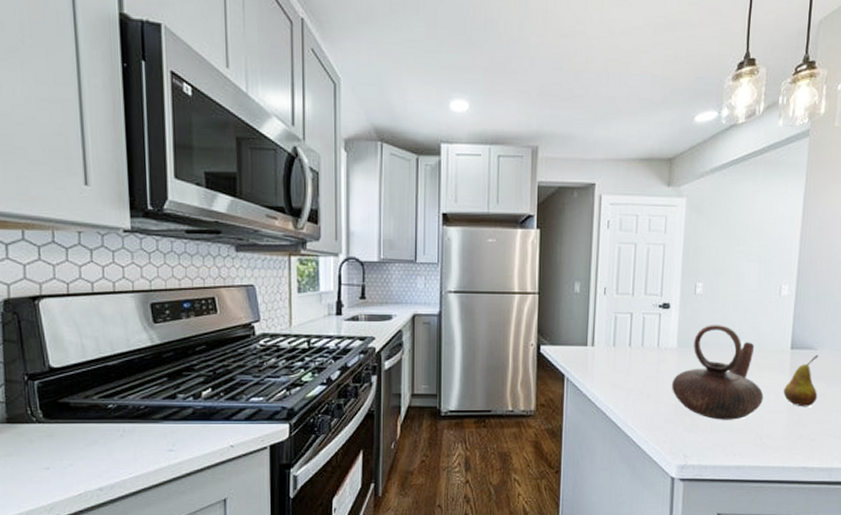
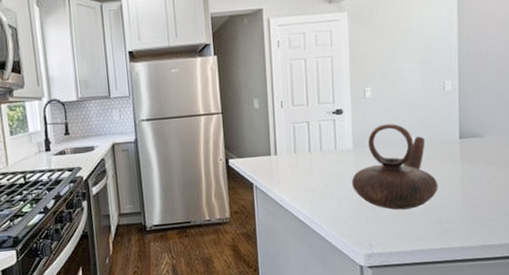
fruit: present [783,354,819,407] -> none [457,141,489,191]

